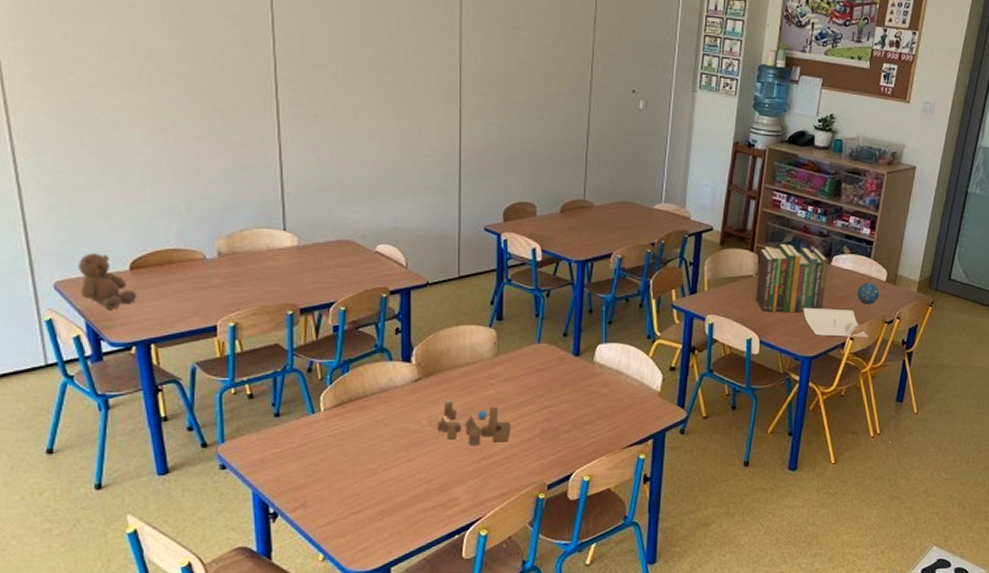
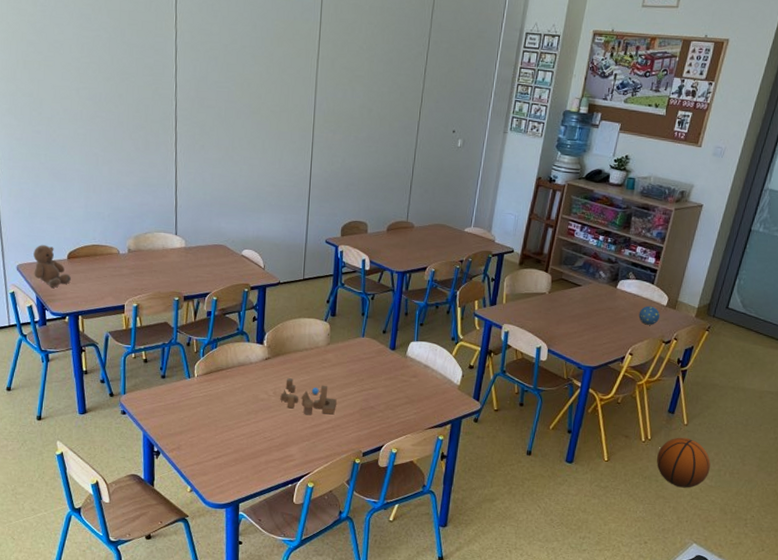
books: present [756,243,828,313] -> none [547,266,615,328]
paper sheet: present [803,307,869,338] -> none [588,324,647,355]
basketball: none [888,428,945,485] -> present [657,437,711,488]

